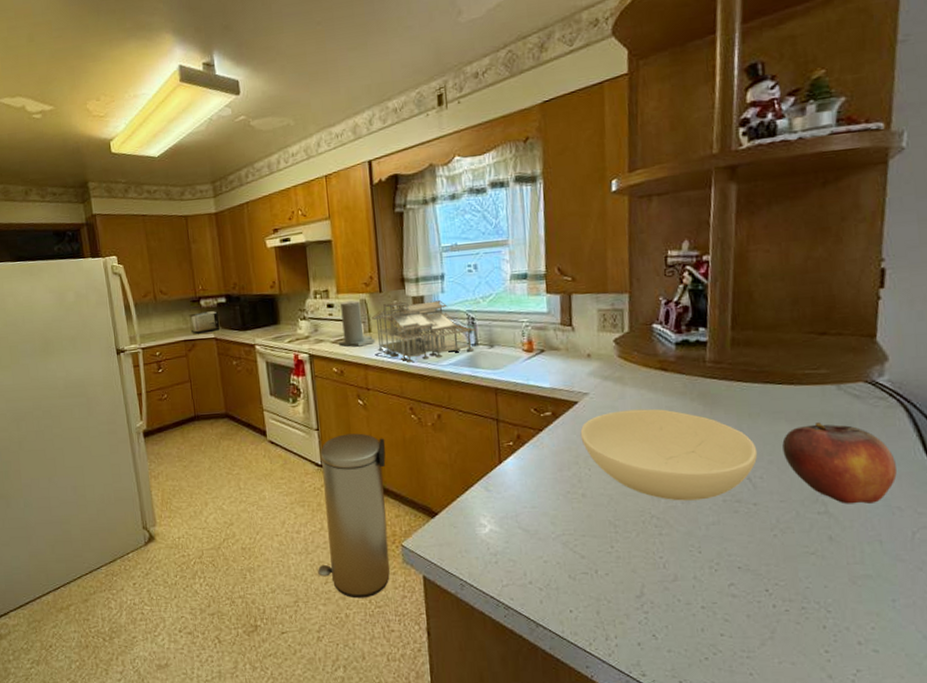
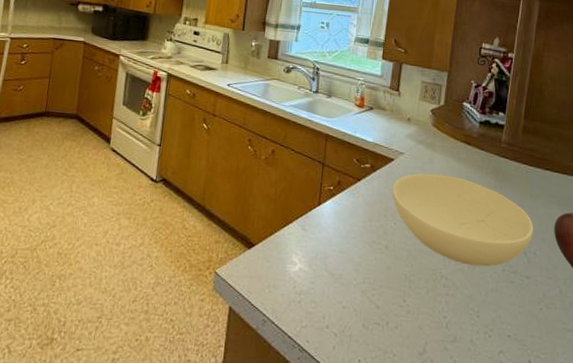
toaster: present [188,311,220,334] -> none [62,15,93,36]
pedal bin: present [318,433,390,599] -> none [128,154,220,323]
paper towel: present [339,300,376,347] -> none [197,31,231,75]
dish rack: present [371,300,476,364] -> none [230,40,319,99]

